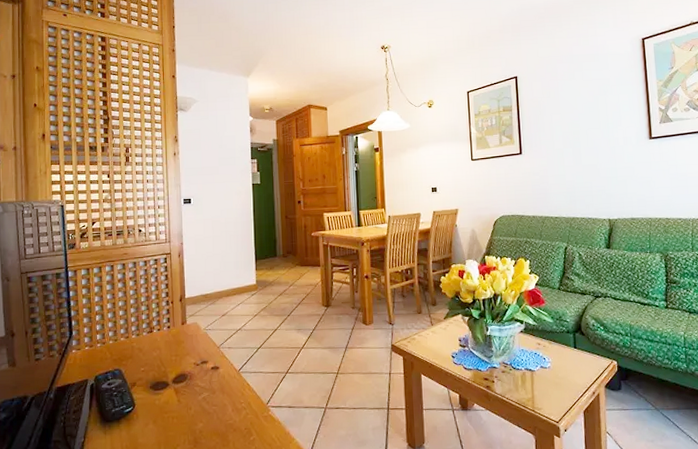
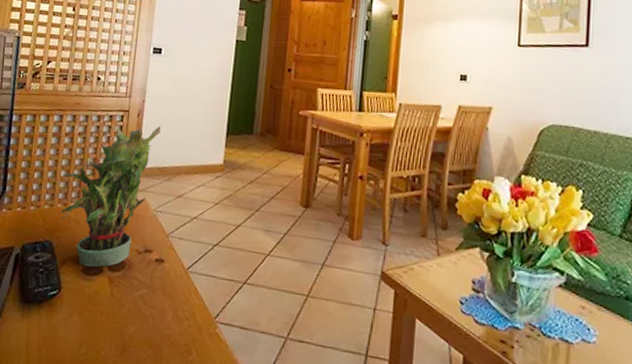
potted plant: none [121,262,200,384] -> present [60,126,161,267]

